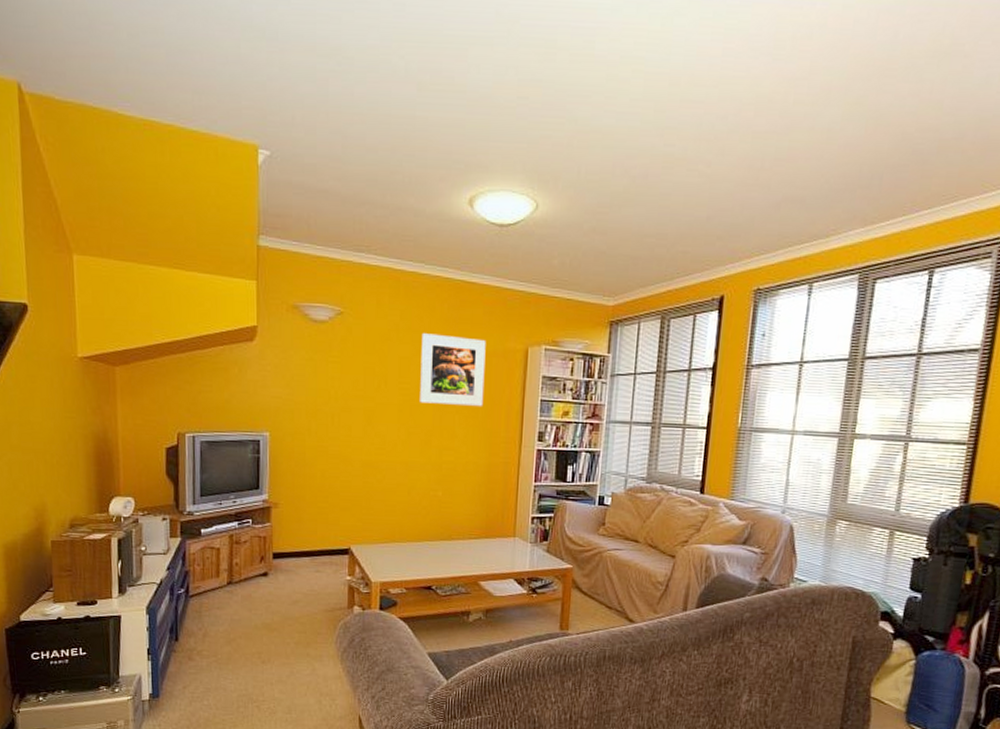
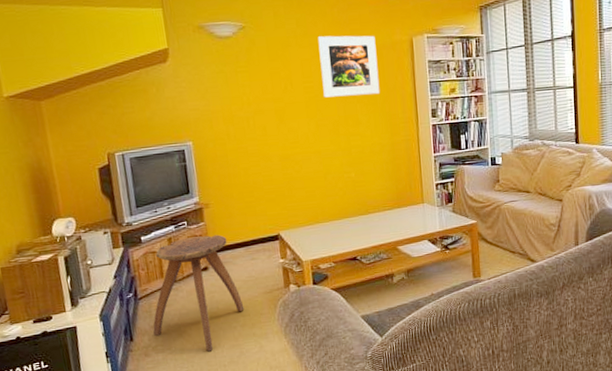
stool: none [201,536,301,666] -> present [153,235,245,352]

